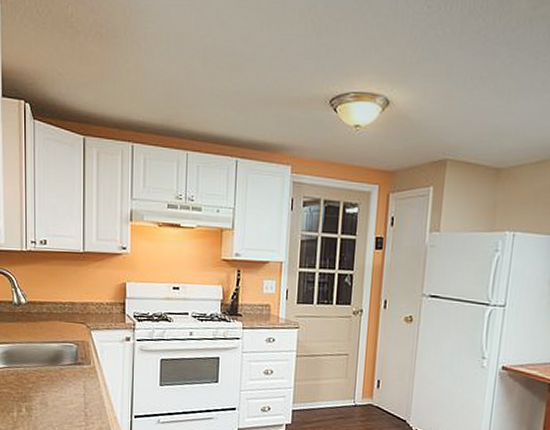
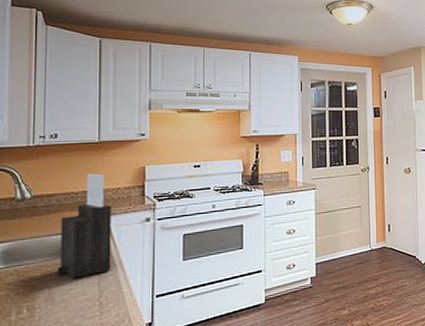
knife block: none [49,285,95,387] -> present [57,173,112,278]

